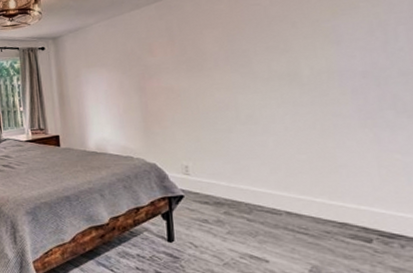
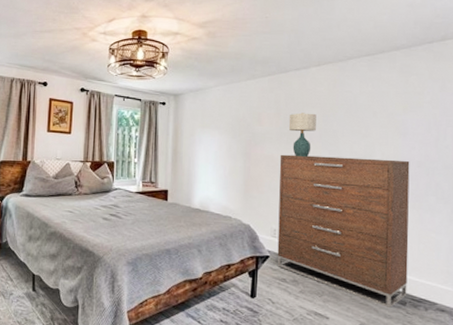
dresser: none [180,72,372,248] -> present [277,154,410,309]
table lamp: none [185,34,221,84] -> present [288,113,316,157]

